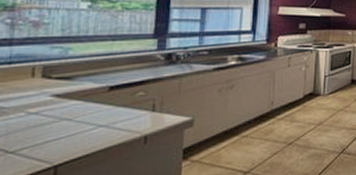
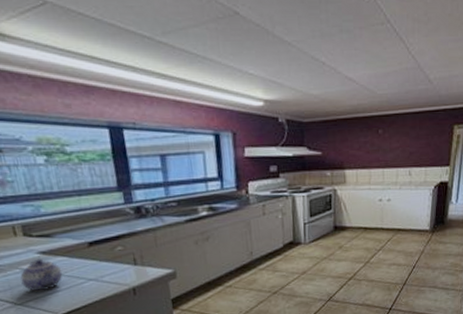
teapot: none [22,102,73,138] -> present [20,258,63,292]

